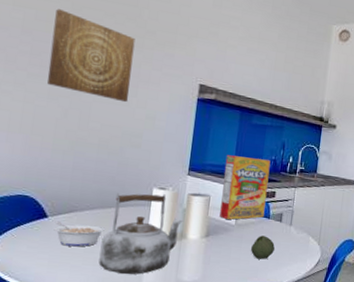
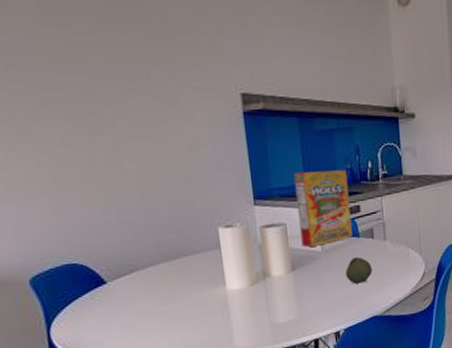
wall art: present [47,9,135,103] -> none [38,29,161,133]
legume: present [53,220,106,247] -> none [116,281,177,311]
kettle: present [98,193,183,275] -> none [175,232,262,329]

